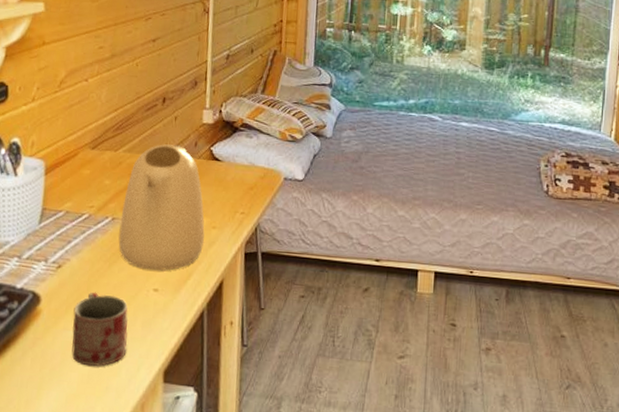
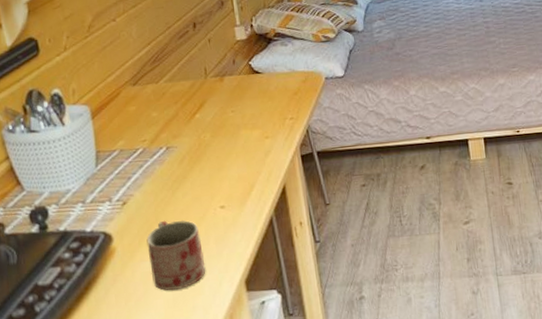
kettle: present [118,144,205,271] -> none [174,65,260,190]

